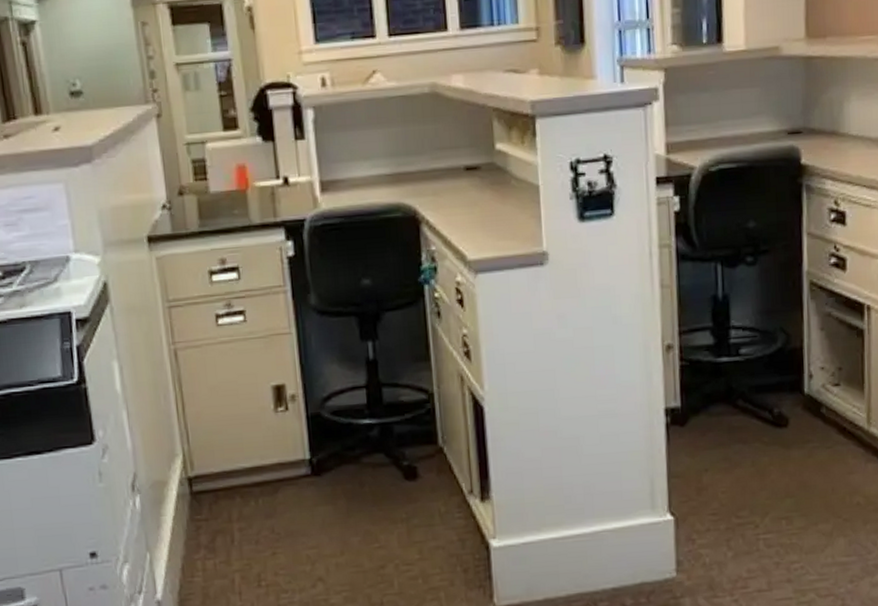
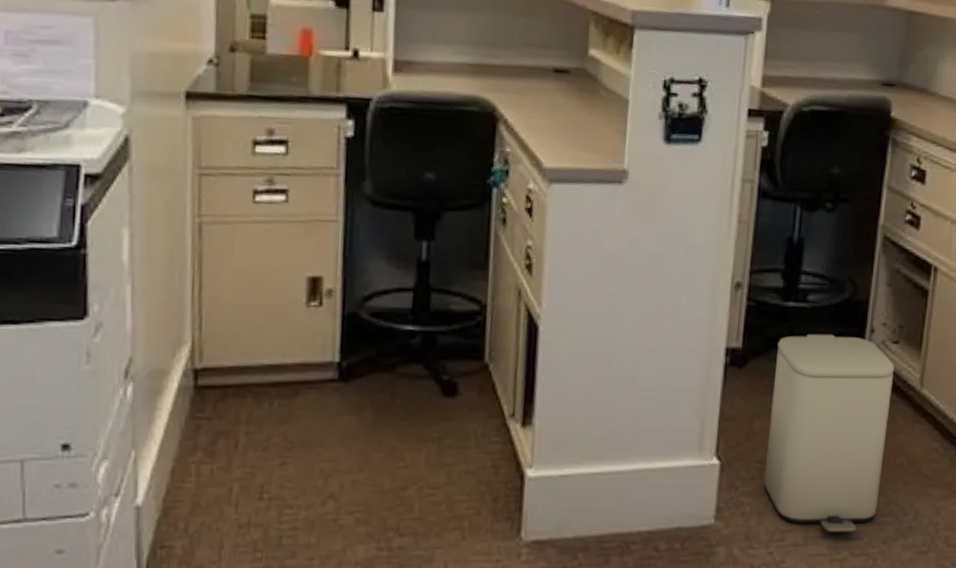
pedal bin: none [716,384,839,576] -> present [763,333,895,532]

